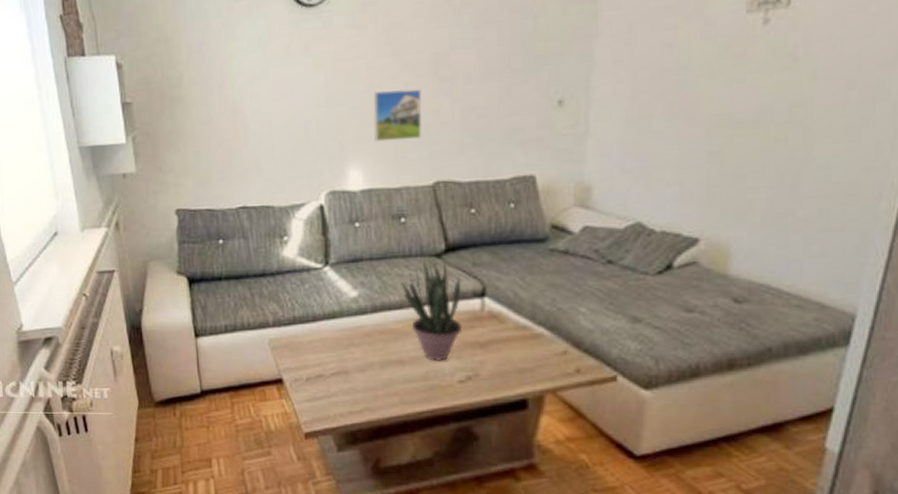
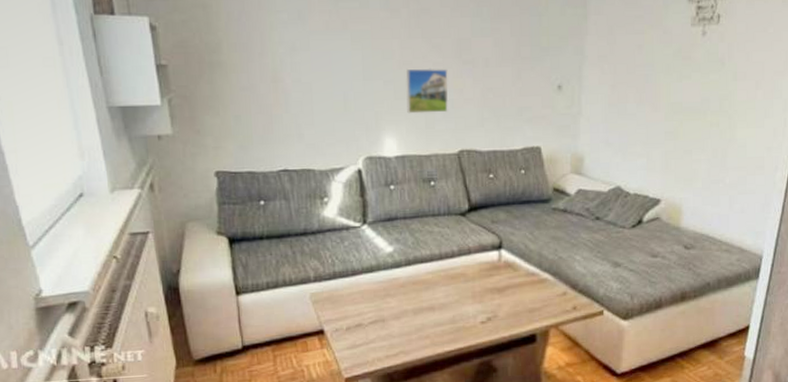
potted plant: present [401,260,463,361] -> none [431,218,484,306]

